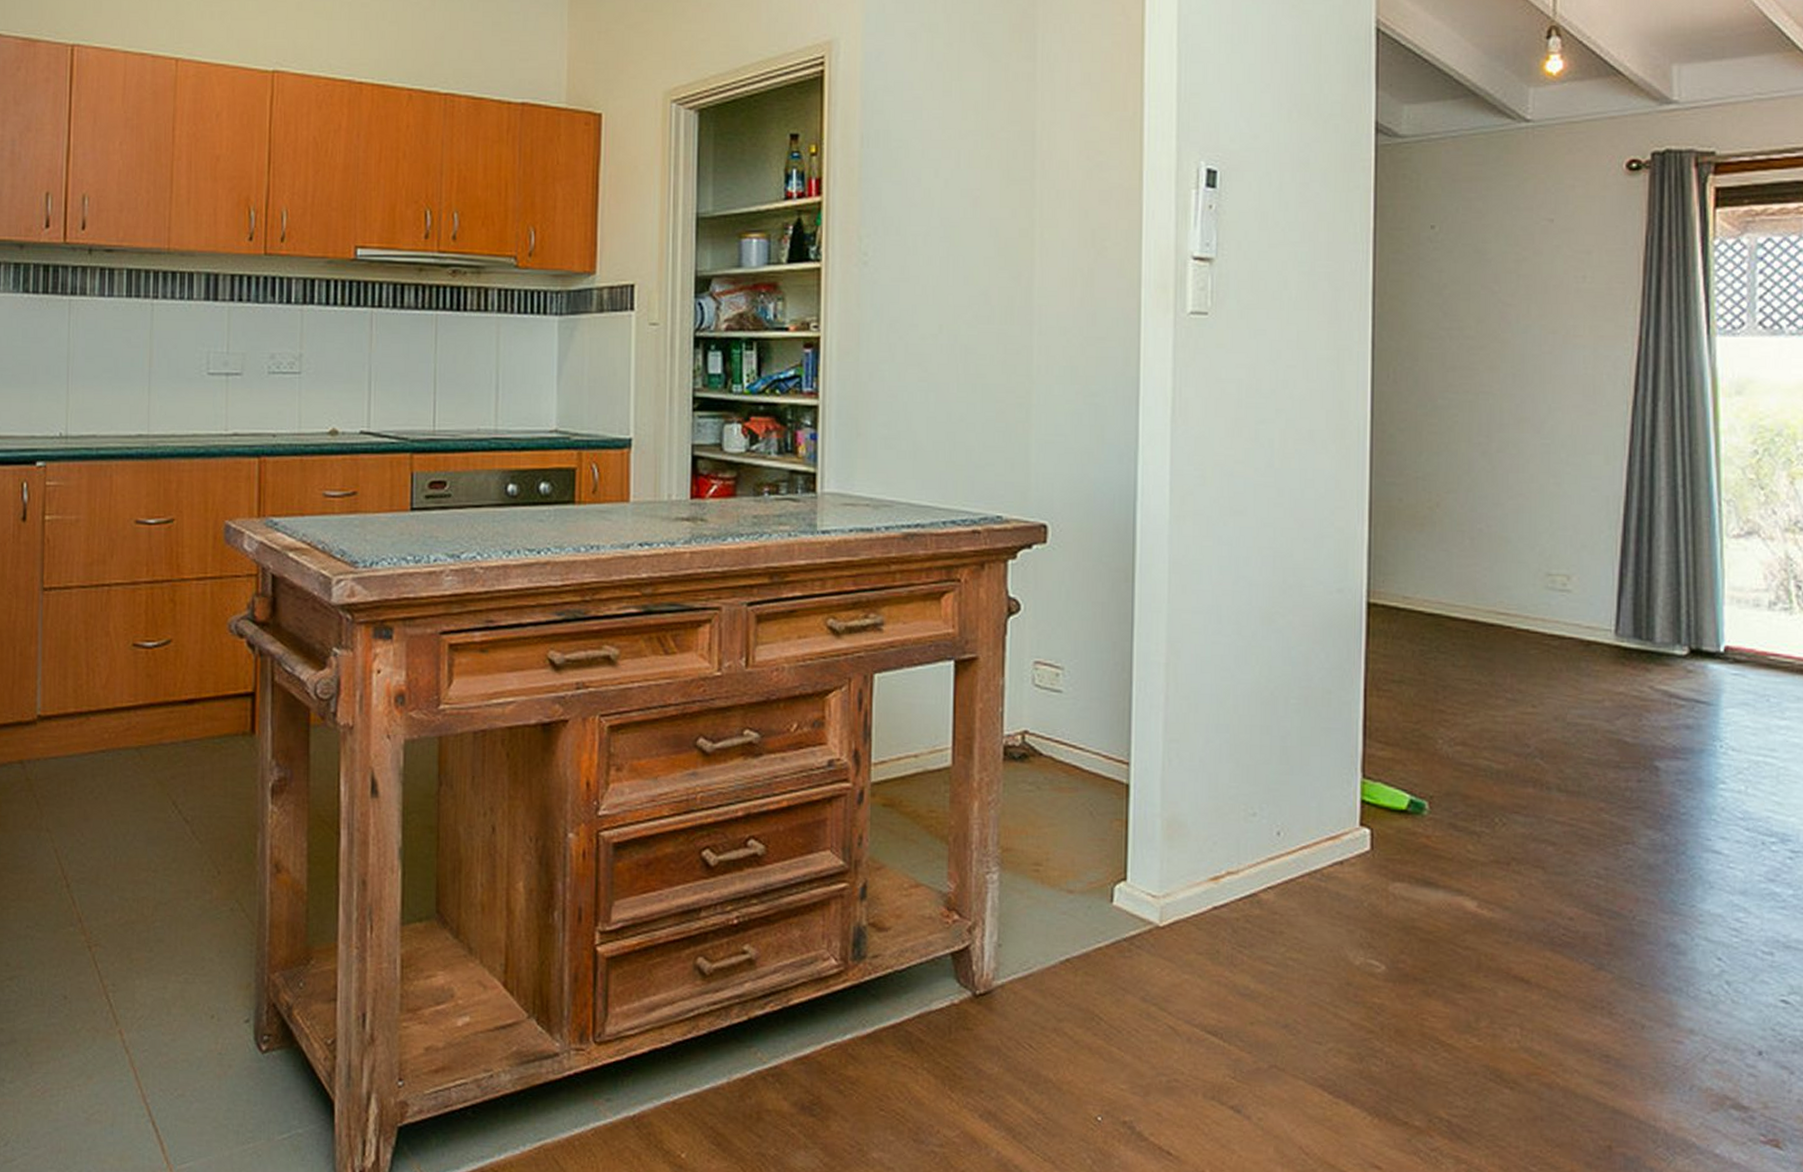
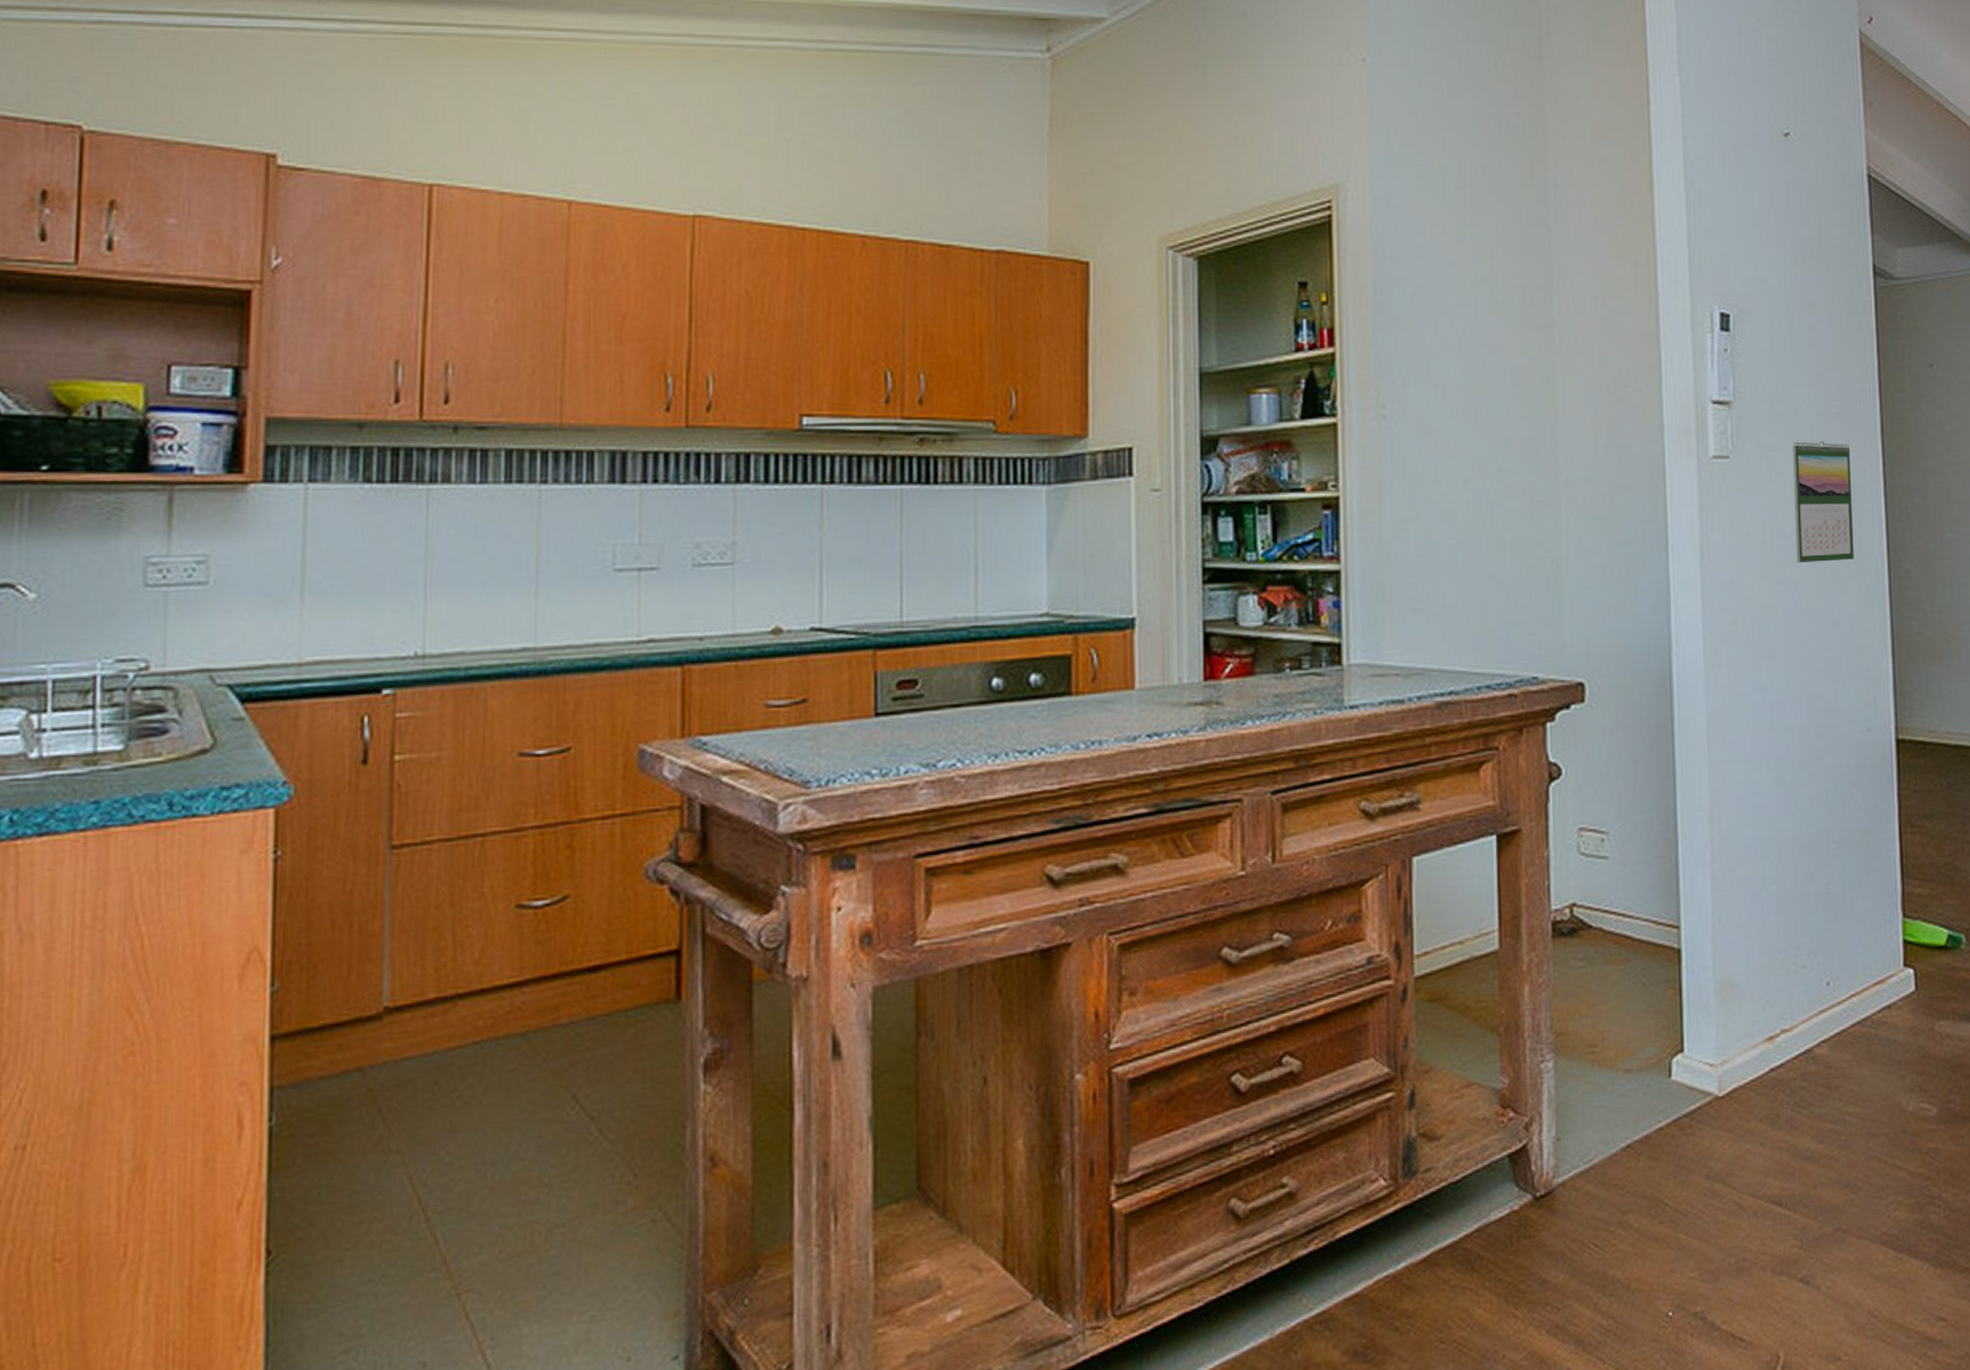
calendar: none [1273,300,1338,422] -> present [1792,441,1855,563]

